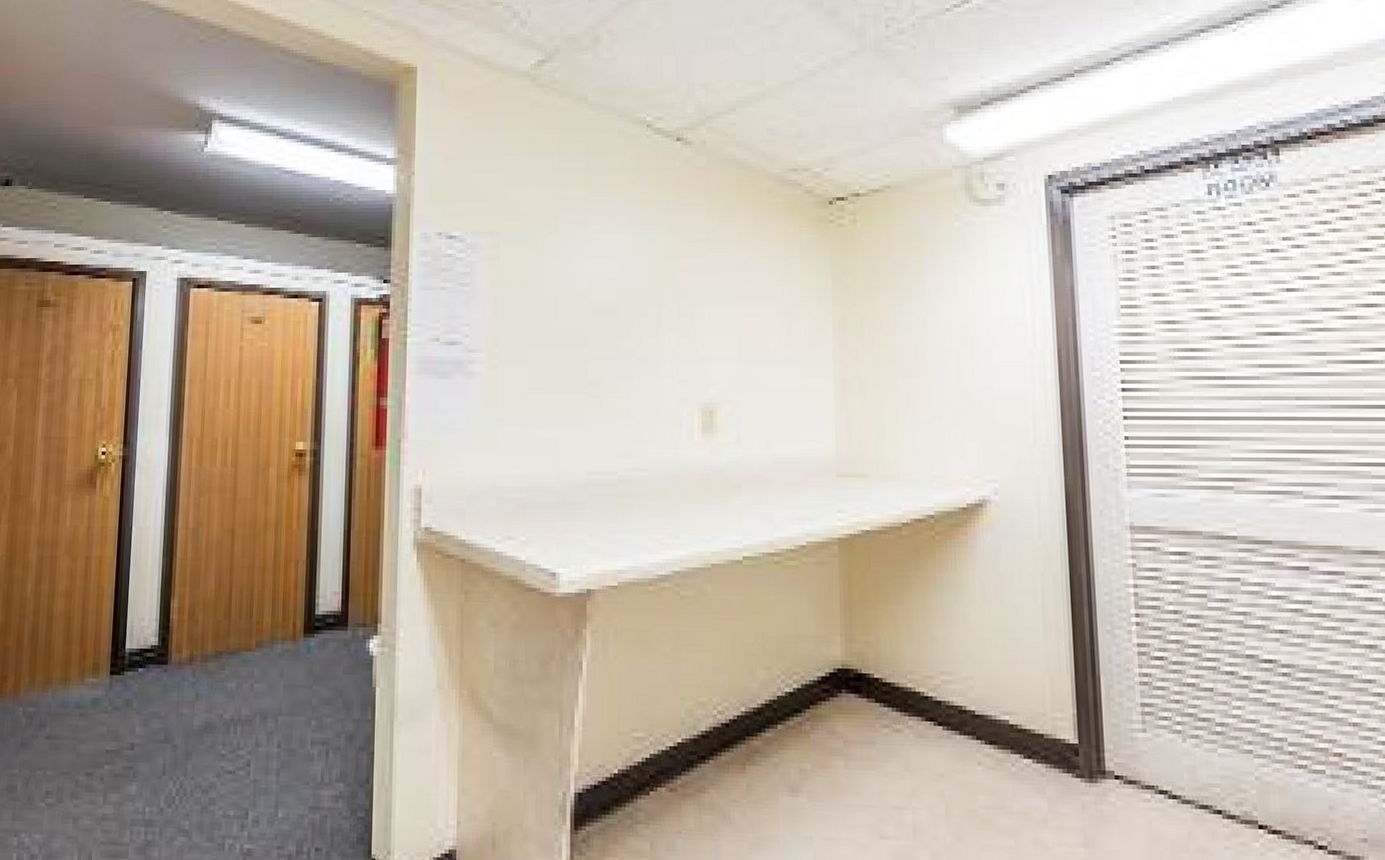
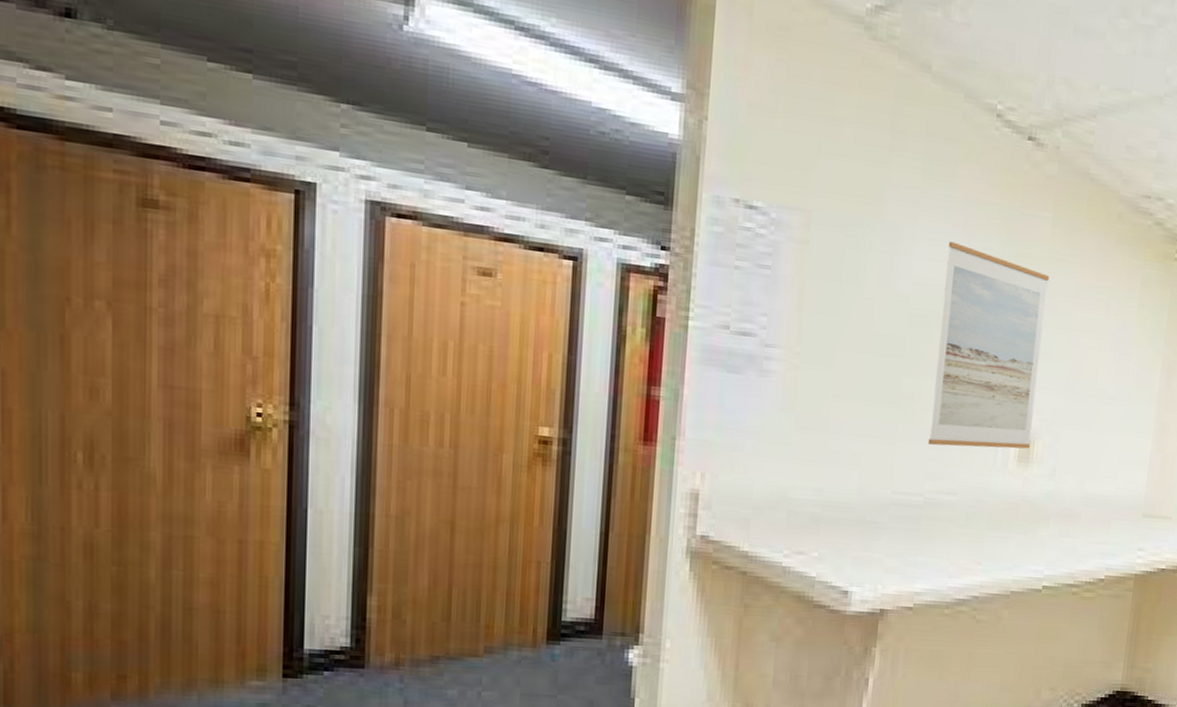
wall art: none [616,238,713,425] -> present [928,241,1050,449]

